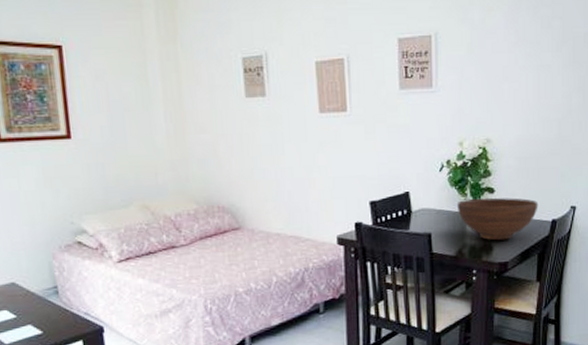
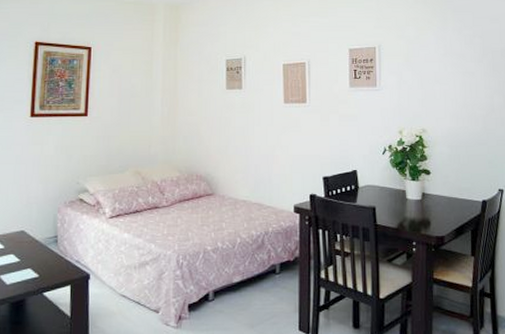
fruit bowl: present [456,197,538,241] -> none [397,178,470,217]

